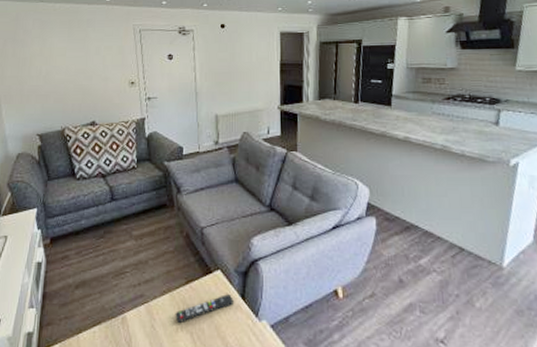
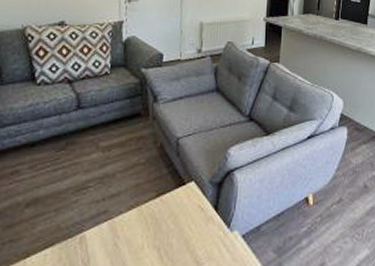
remote control: present [175,294,233,324] -> none [141,206,206,240]

